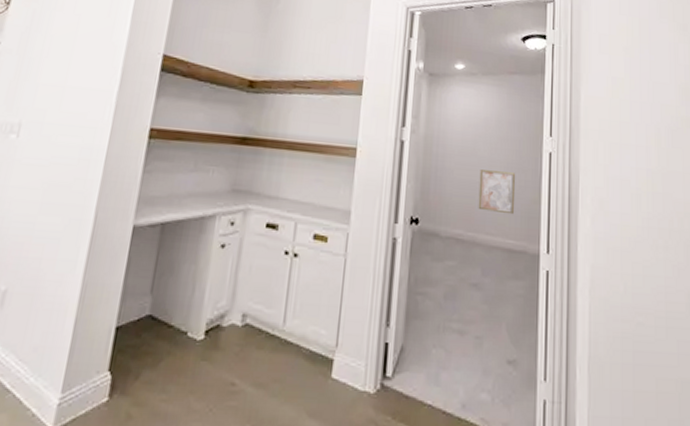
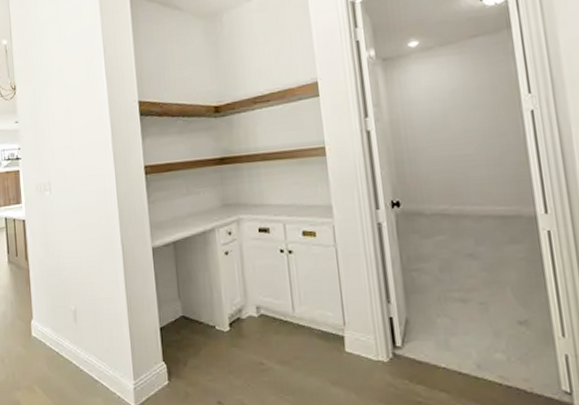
wall art: present [478,170,516,215] -> none [454,139,501,183]

